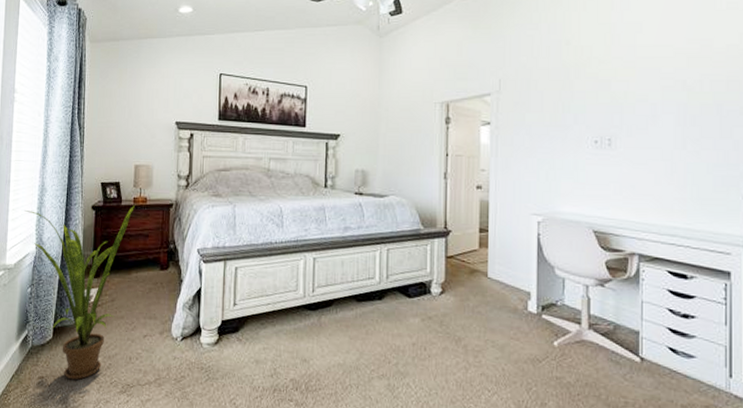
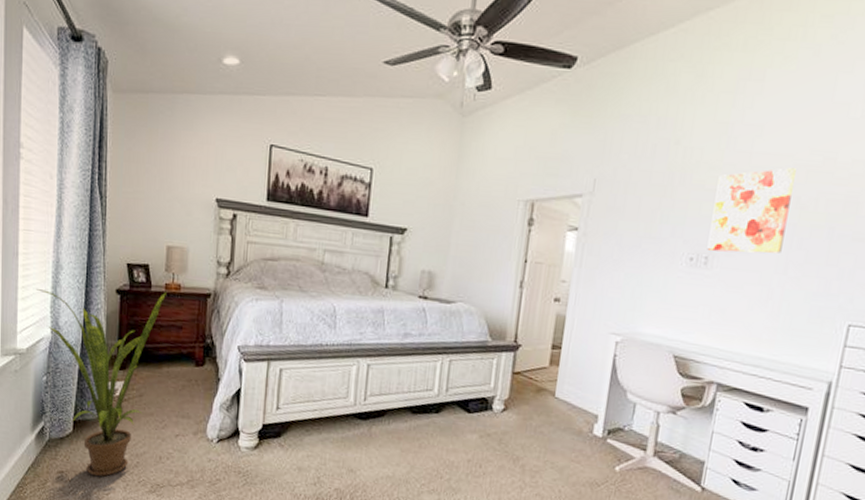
wall art: none [609,56,677,133] -> present [707,168,796,254]

